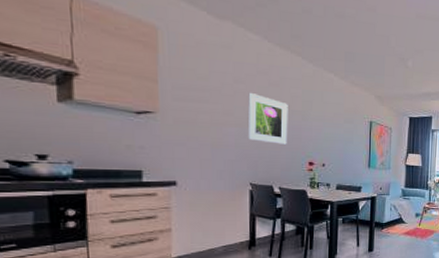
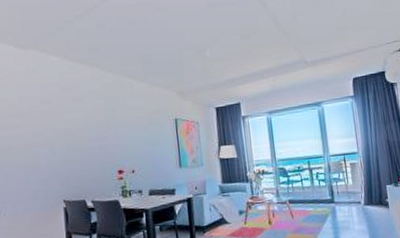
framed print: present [247,92,288,145] -> none [54,110,95,158]

